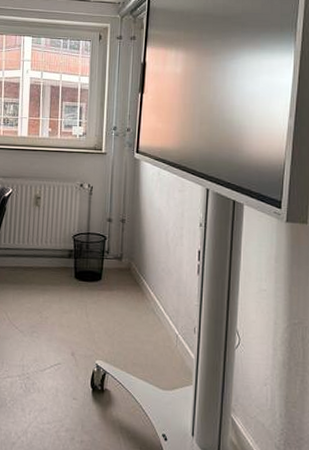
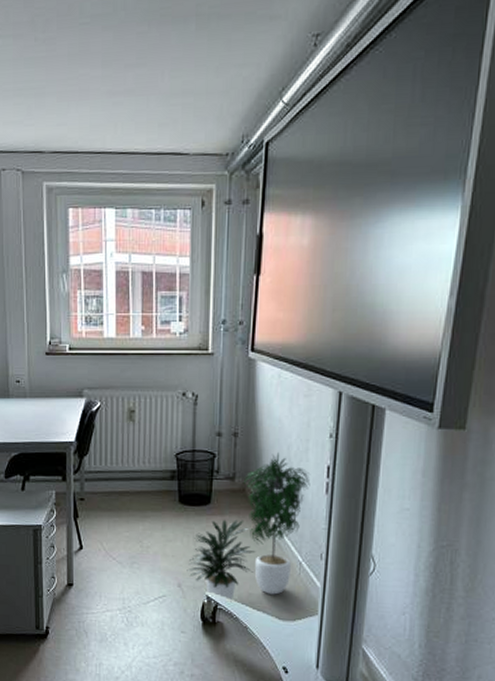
potted plant: none [79,237,185,371] -> present [187,453,311,602]

